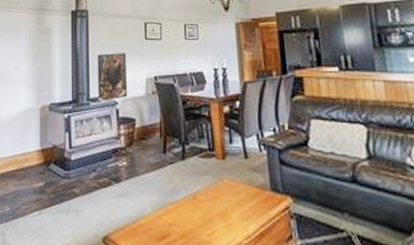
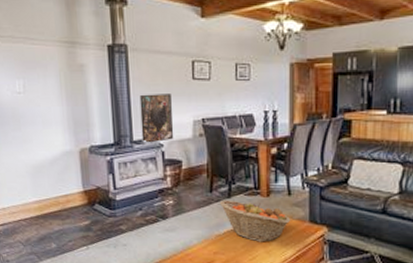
fruit basket: none [173,162,251,214] -> present [219,200,291,242]

